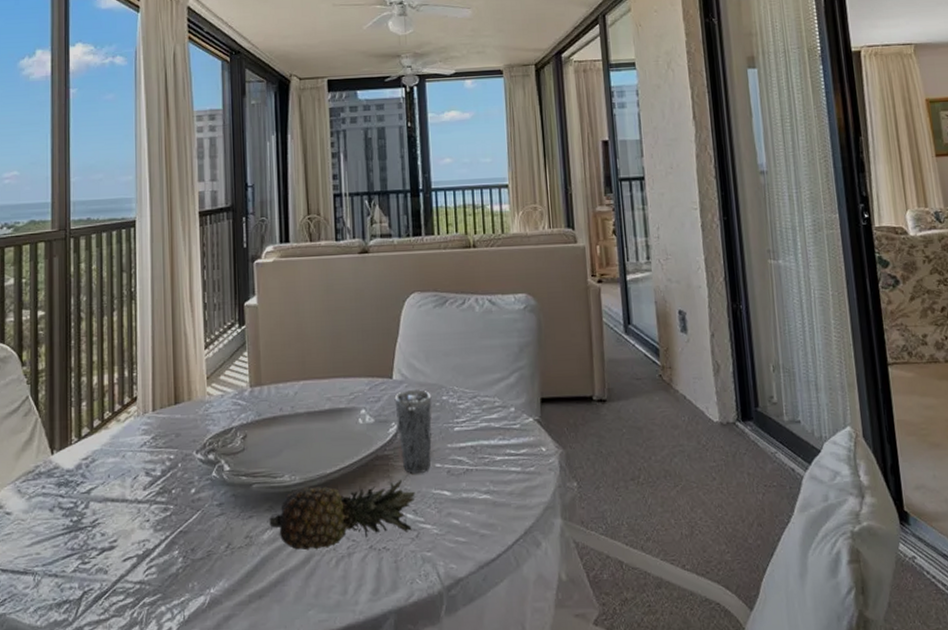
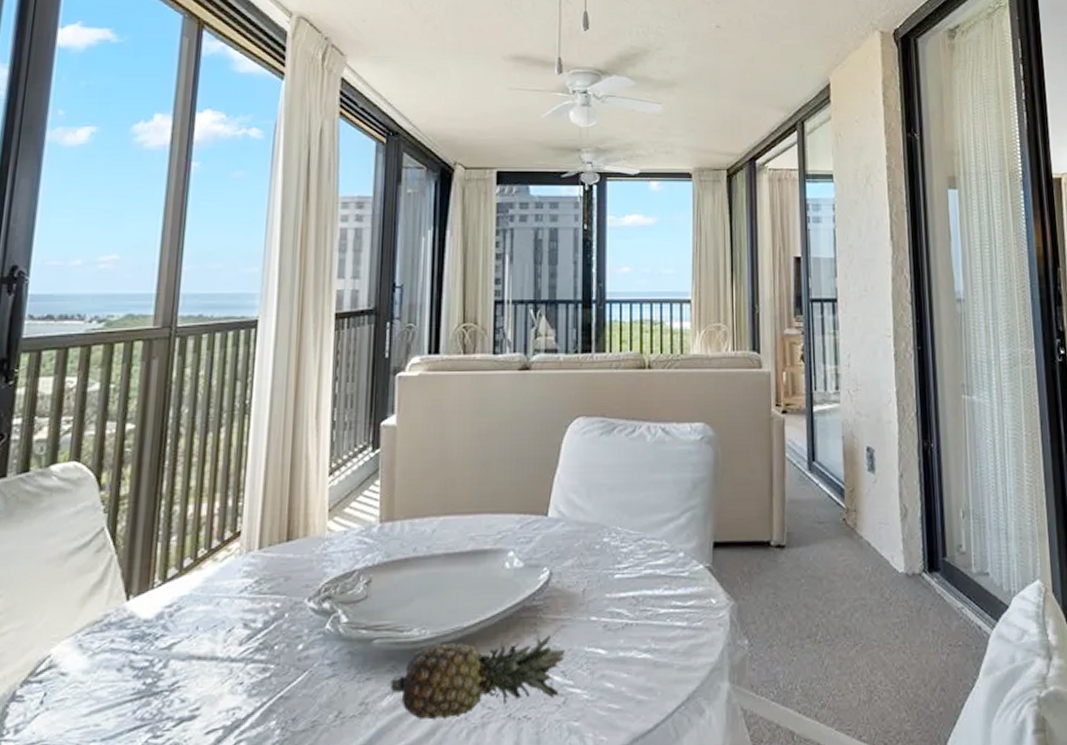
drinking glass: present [394,390,432,474] -> none [548,530,591,628]

